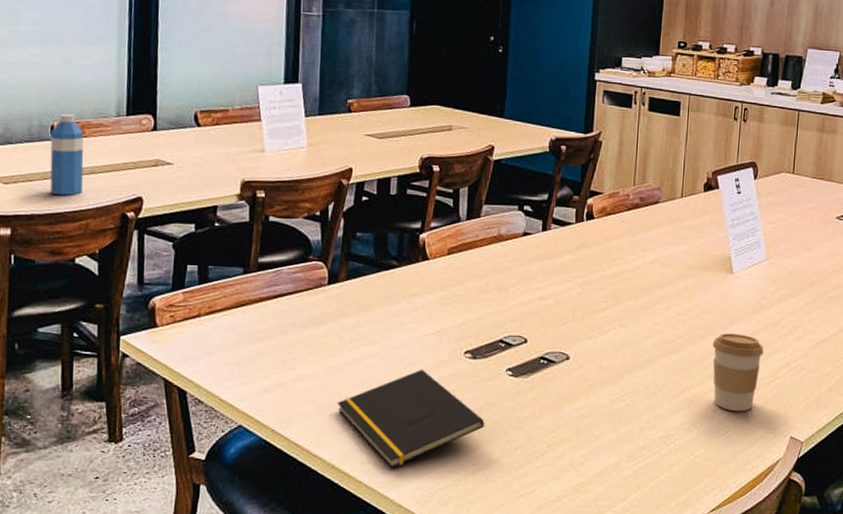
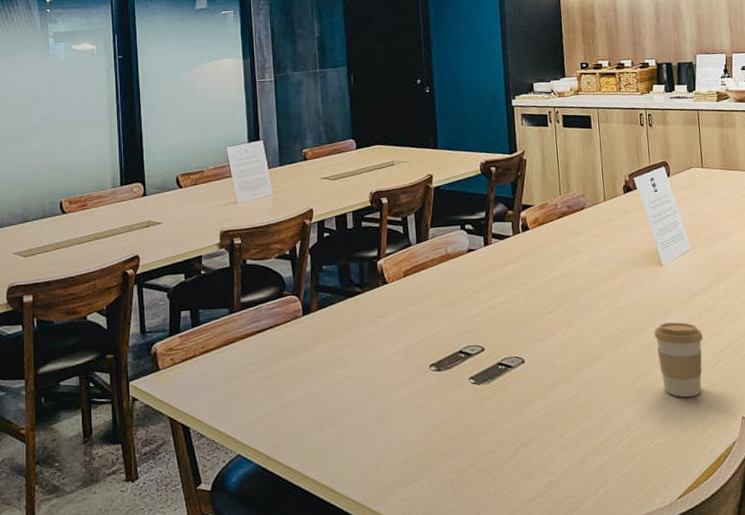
water bottle: present [50,113,84,196] -> none [60,190,90,262]
notepad: present [336,369,485,469] -> none [321,385,456,483]

